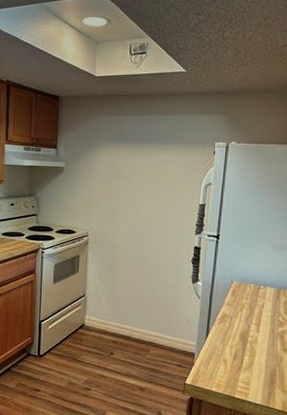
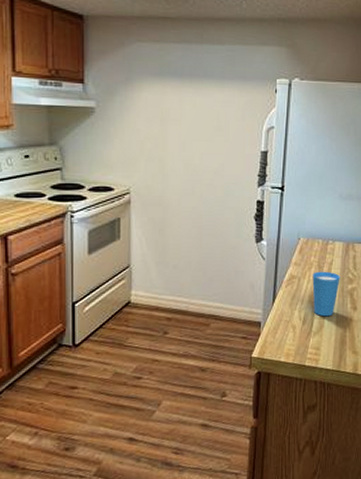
cup: none [244,312,271,355] -> present [312,271,340,317]

